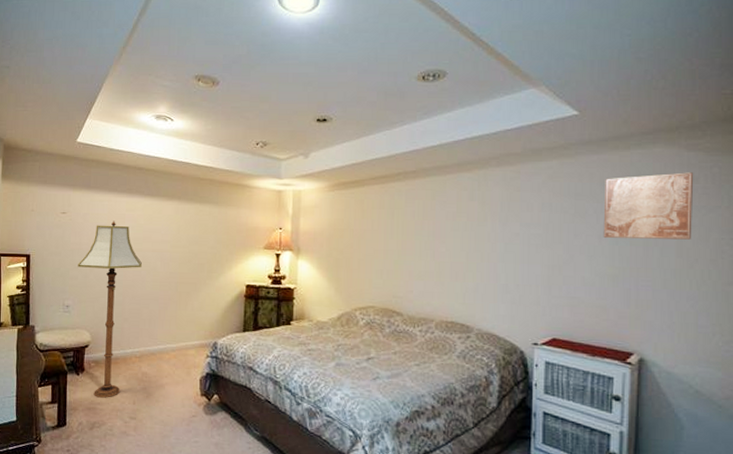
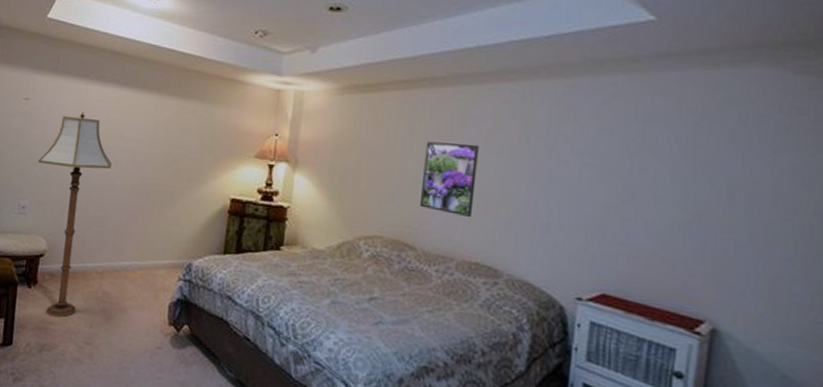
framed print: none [403,224,447,285] -> present [420,141,479,218]
wall art: present [603,172,694,240] -> none [676,100,801,186]

